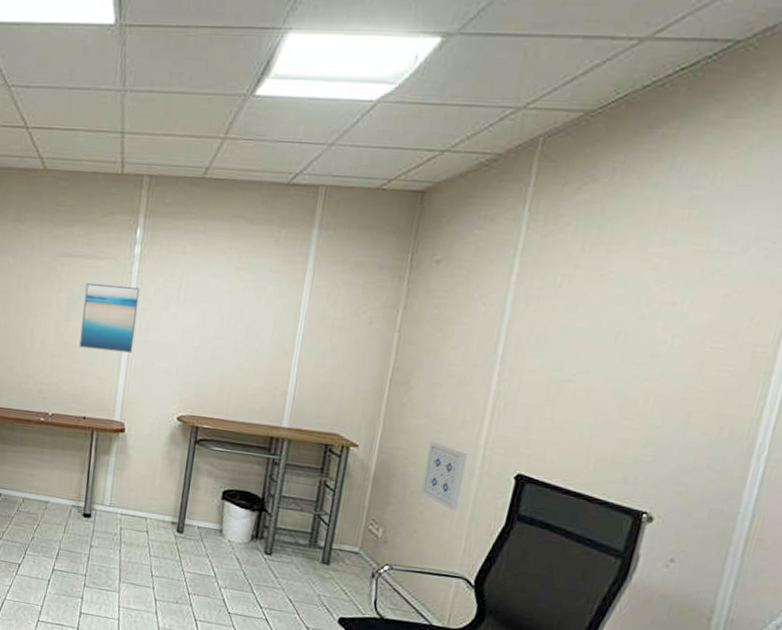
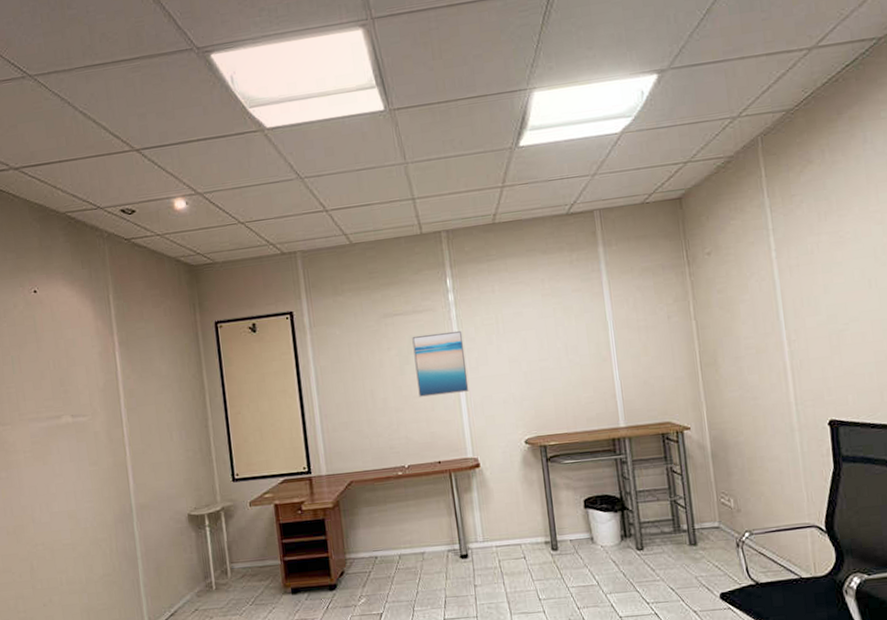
wall art: present [421,441,468,510] -> none [749,408,791,466]

